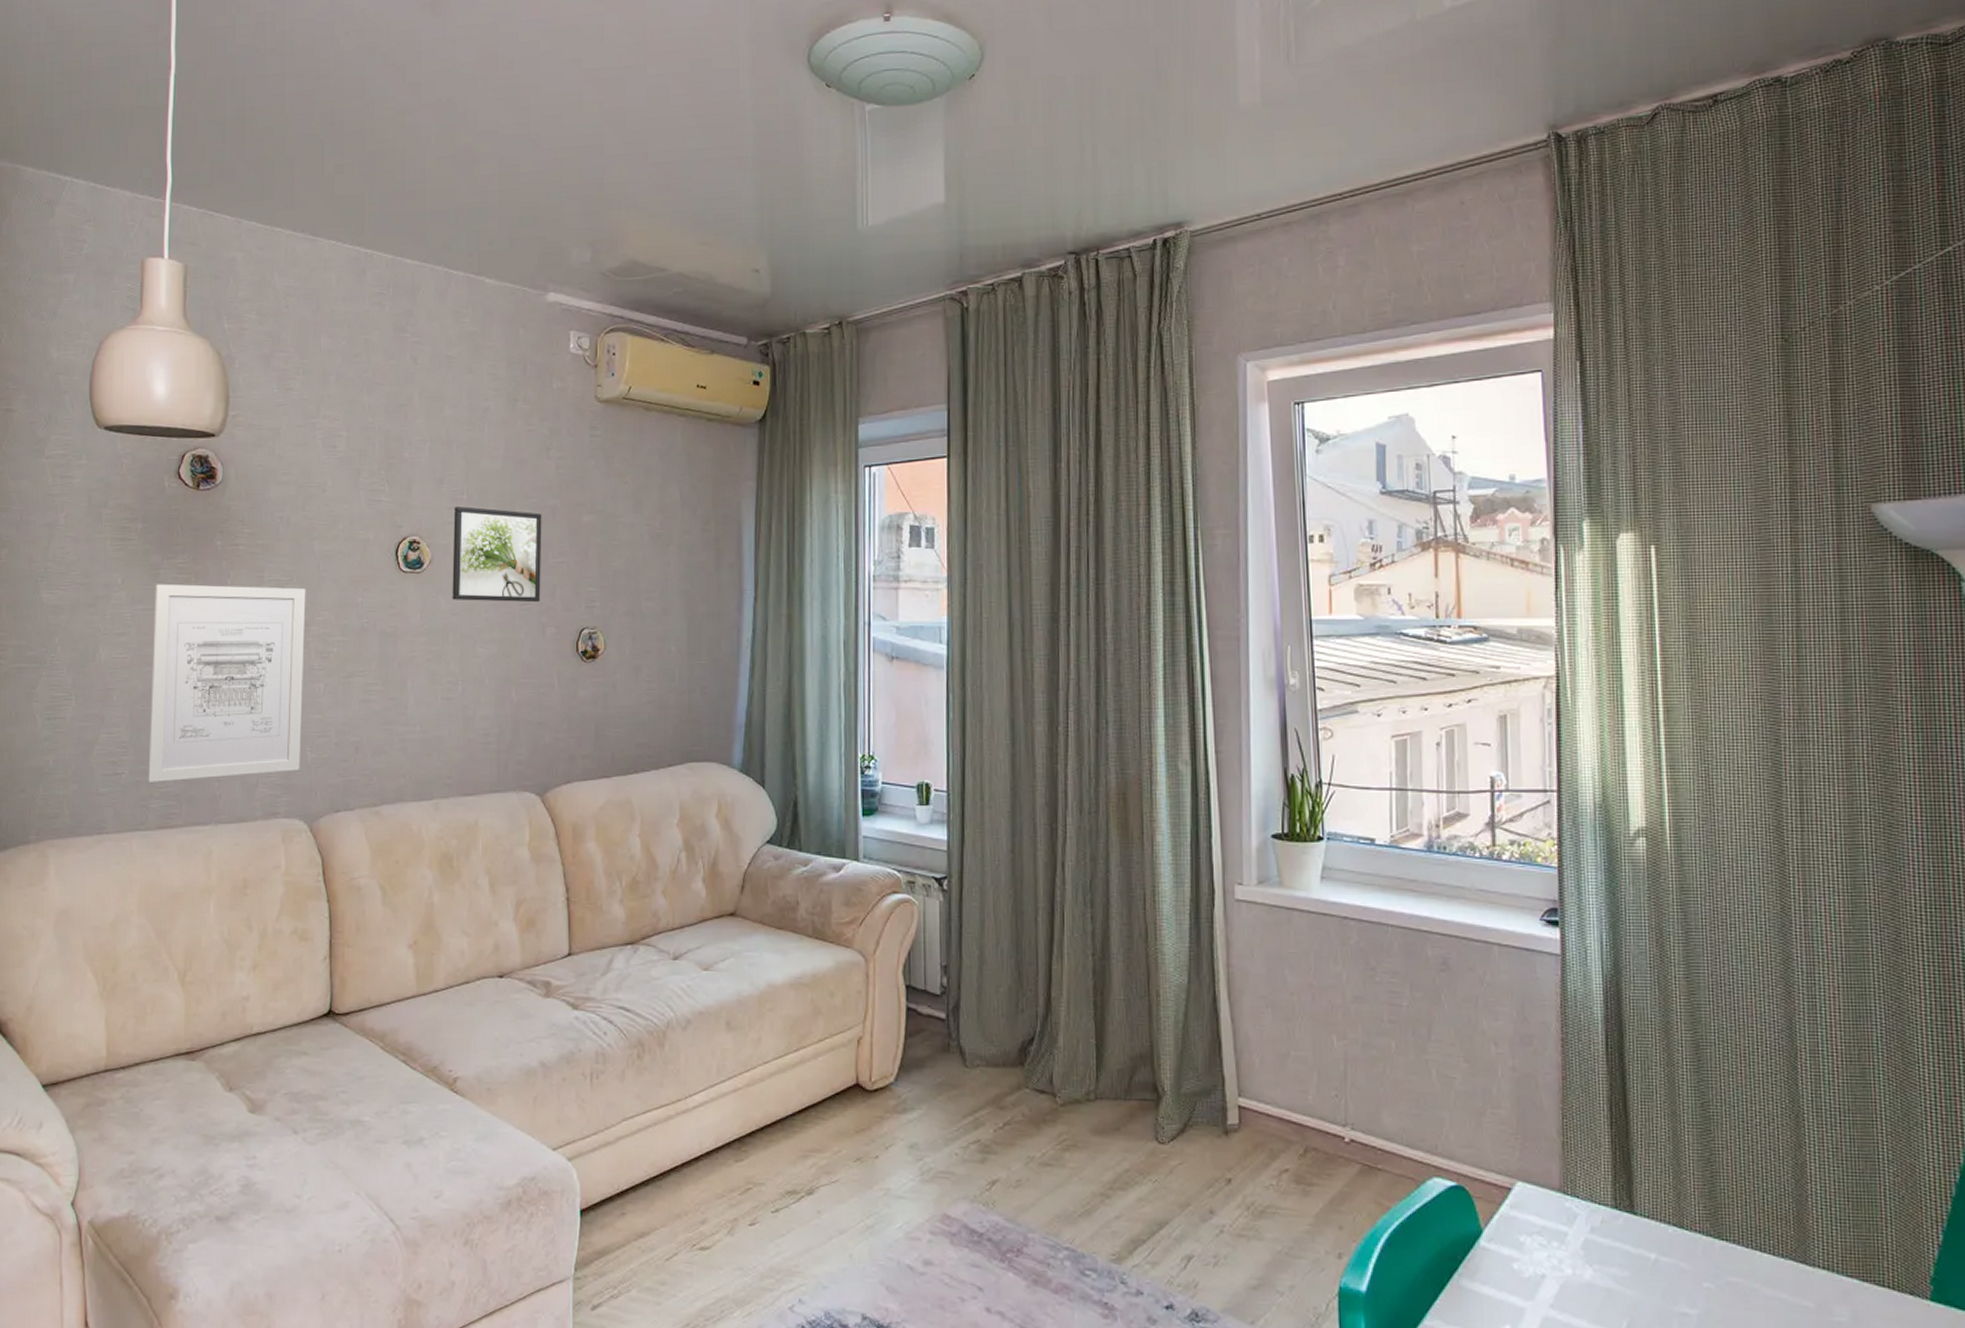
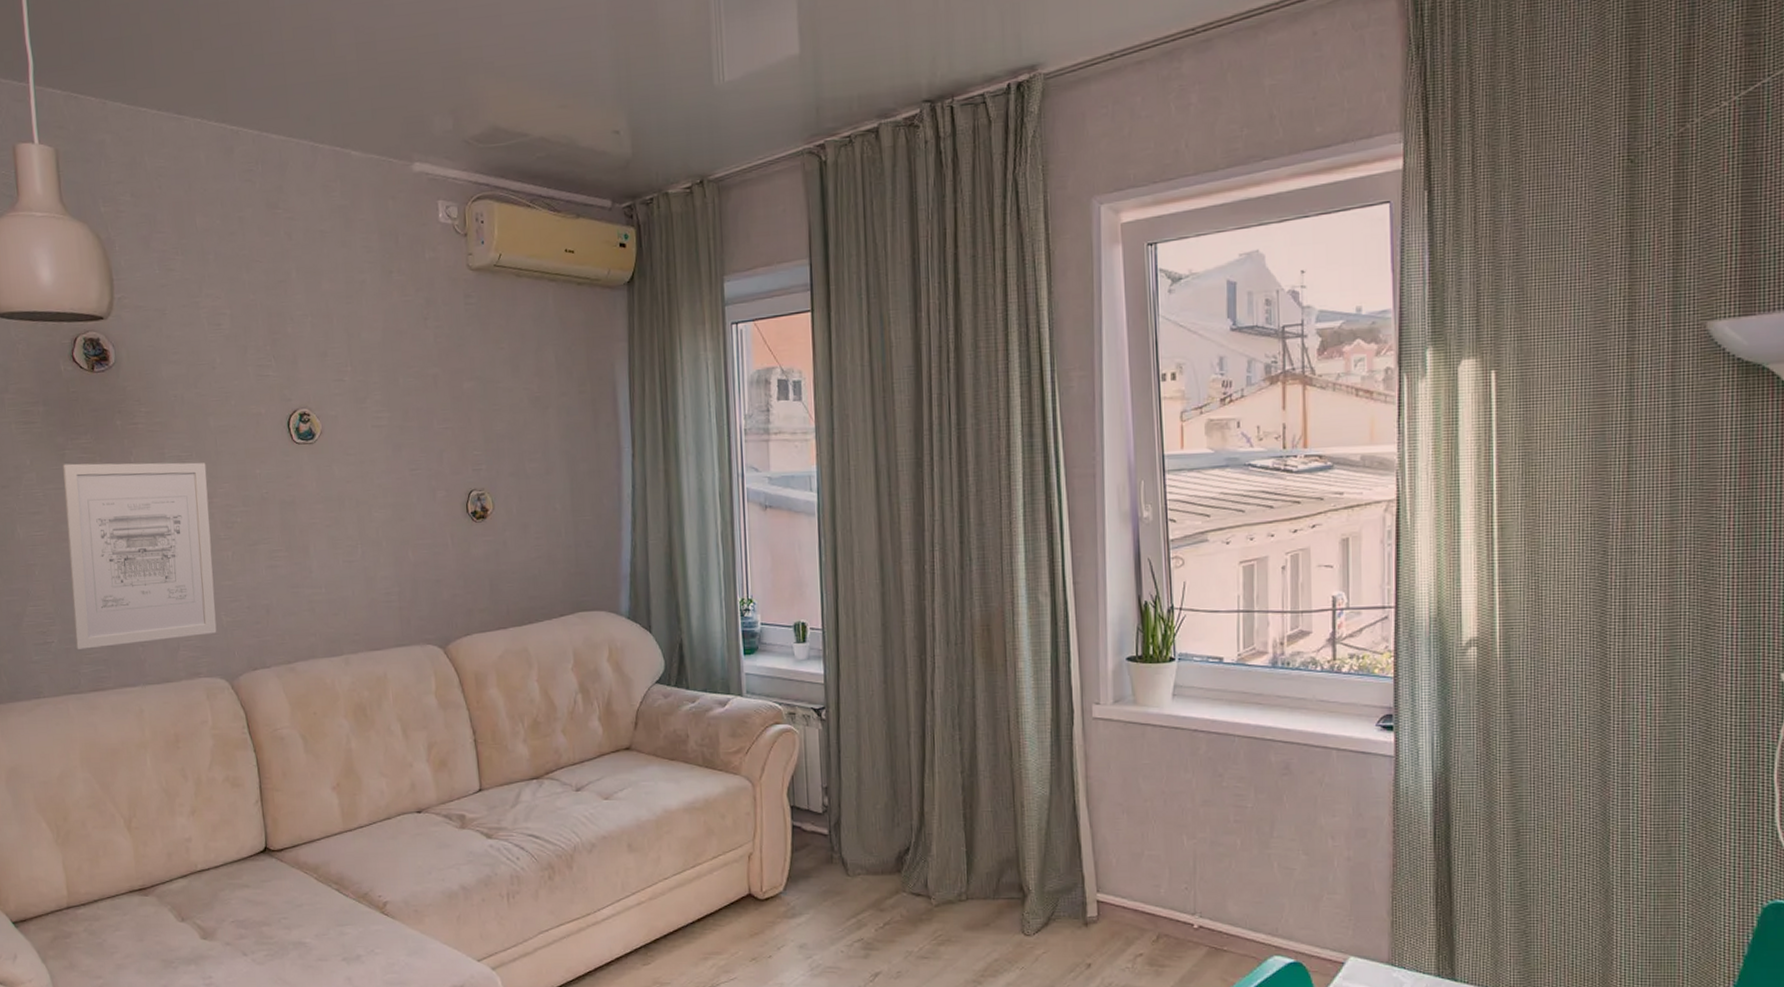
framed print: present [452,506,542,603] -> none [339,378,429,469]

